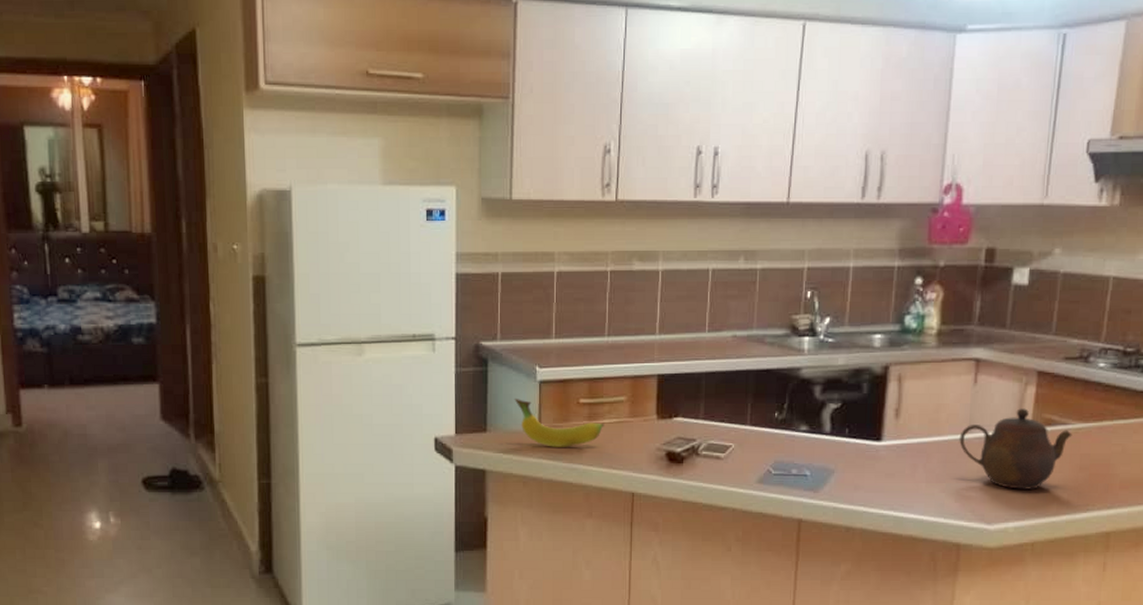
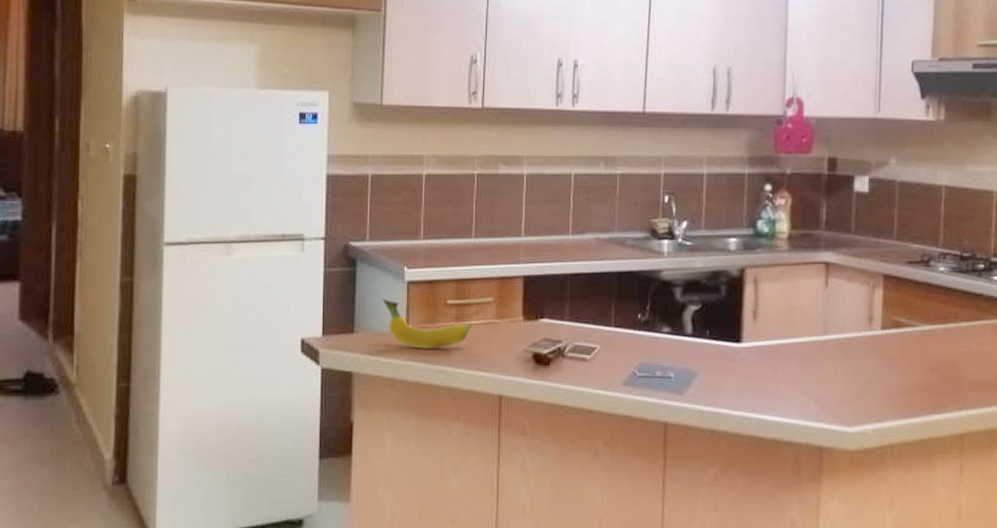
teapot: present [959,408,1072,491] -> none [815,311,920,392]

